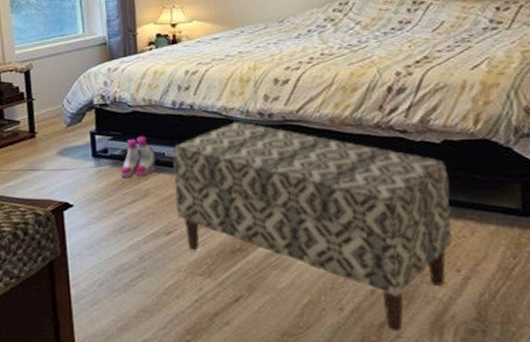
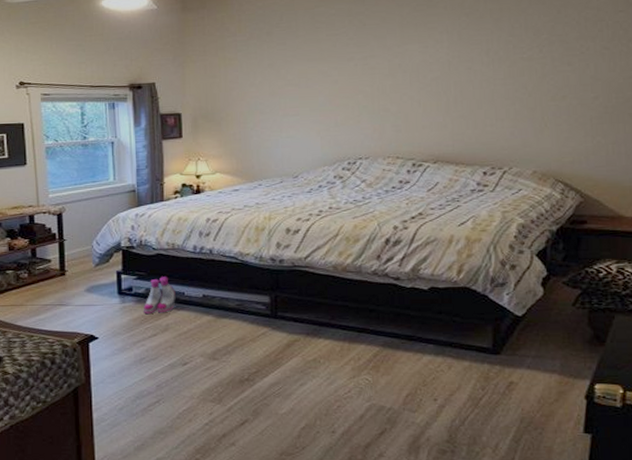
bench: present [172,122,452,331] -> none [191,266,433,451]

